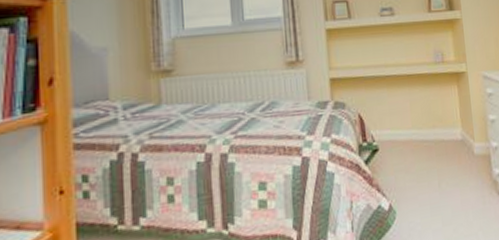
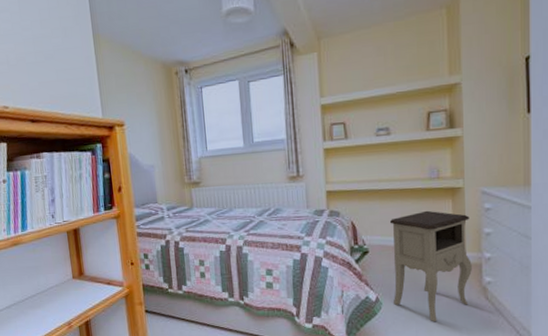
nightstand: none [398,97,482,229] -> present [389,210,472,322]

